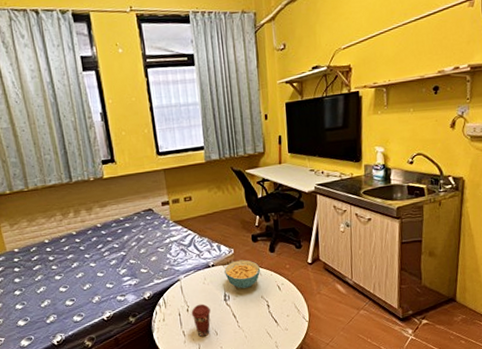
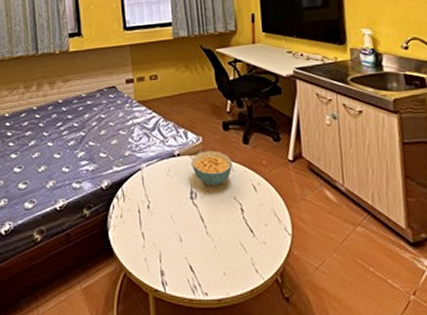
coffee cup: present [191,303,211,338] -> none [152,200,174,243]

